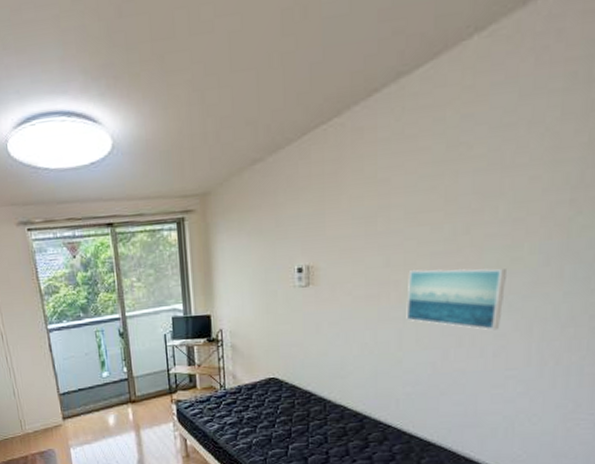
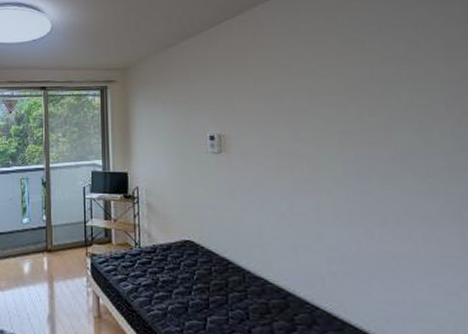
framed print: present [406,268,506,331] -> none [319,145,425,213]

